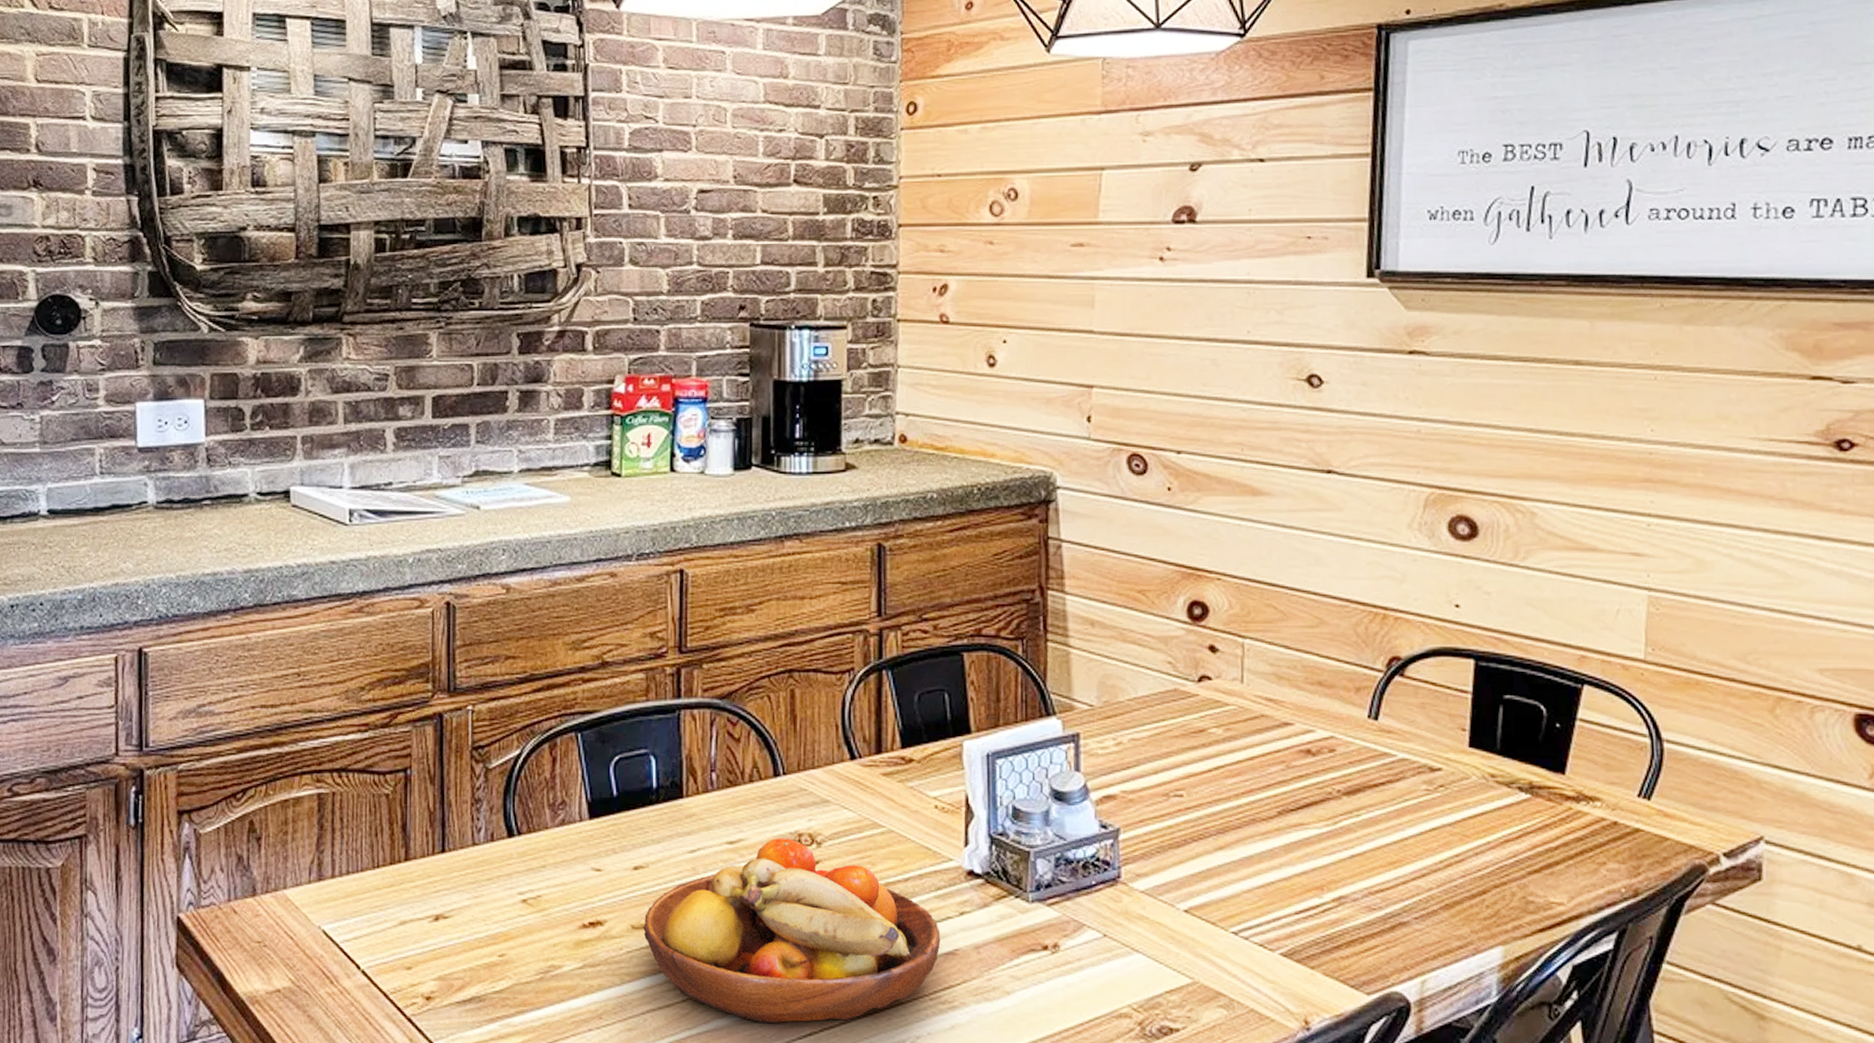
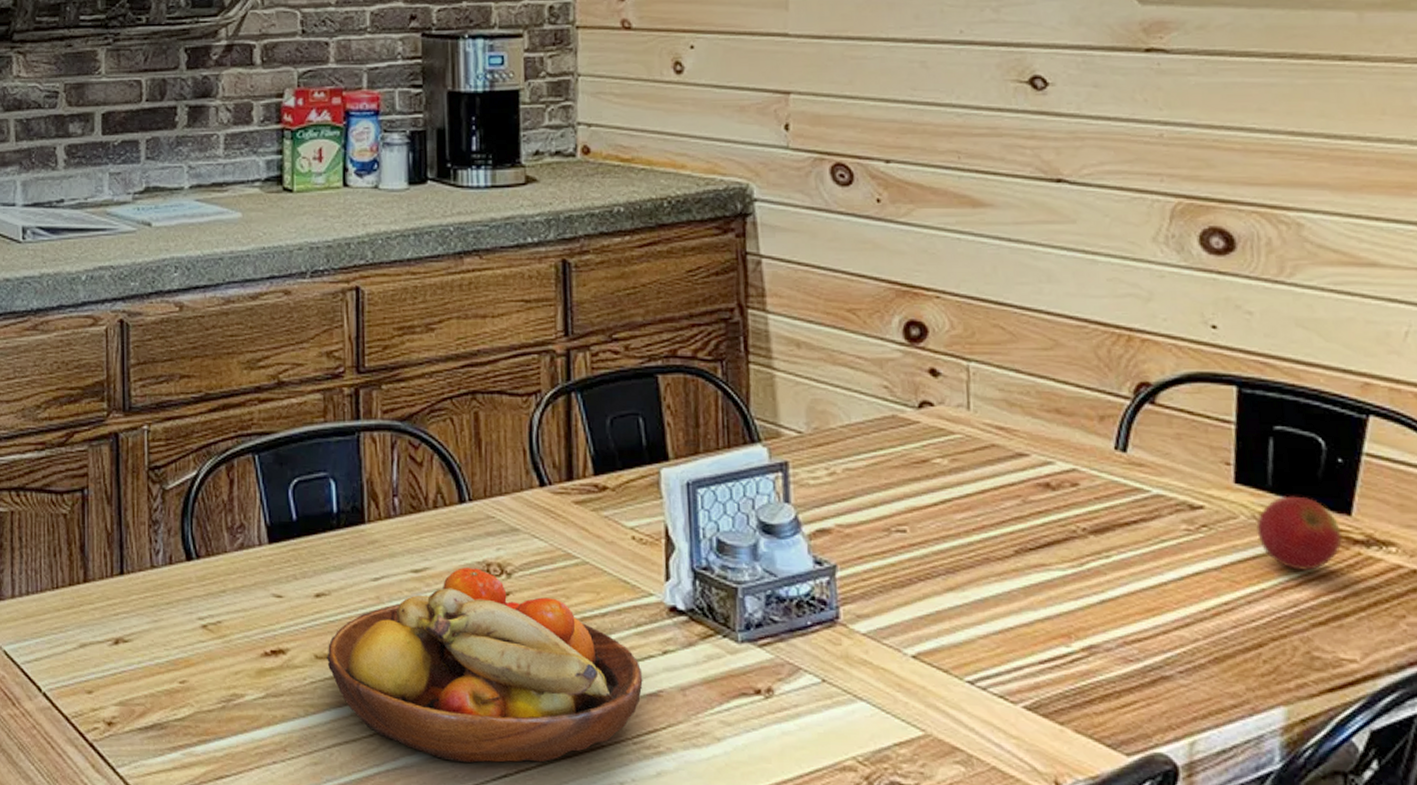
apple: none [1485,757,1557,824] -> present [1256,495,1342,570]

